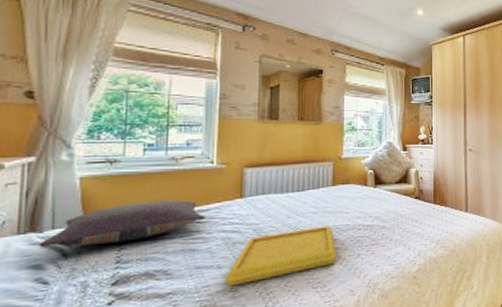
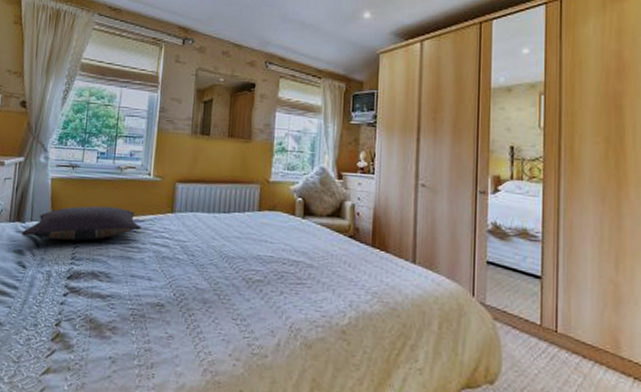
serving tray: present [224,225,338,287] -> none [153,253,260,301]

